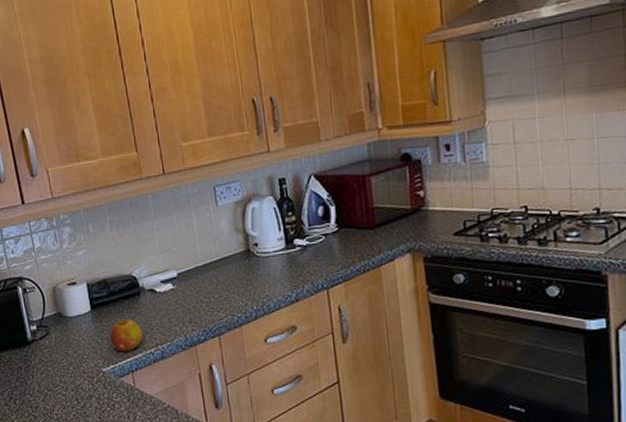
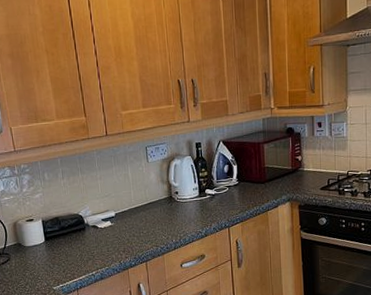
fruit: present [110,319,143,352] -> none [60,248,86,274]

